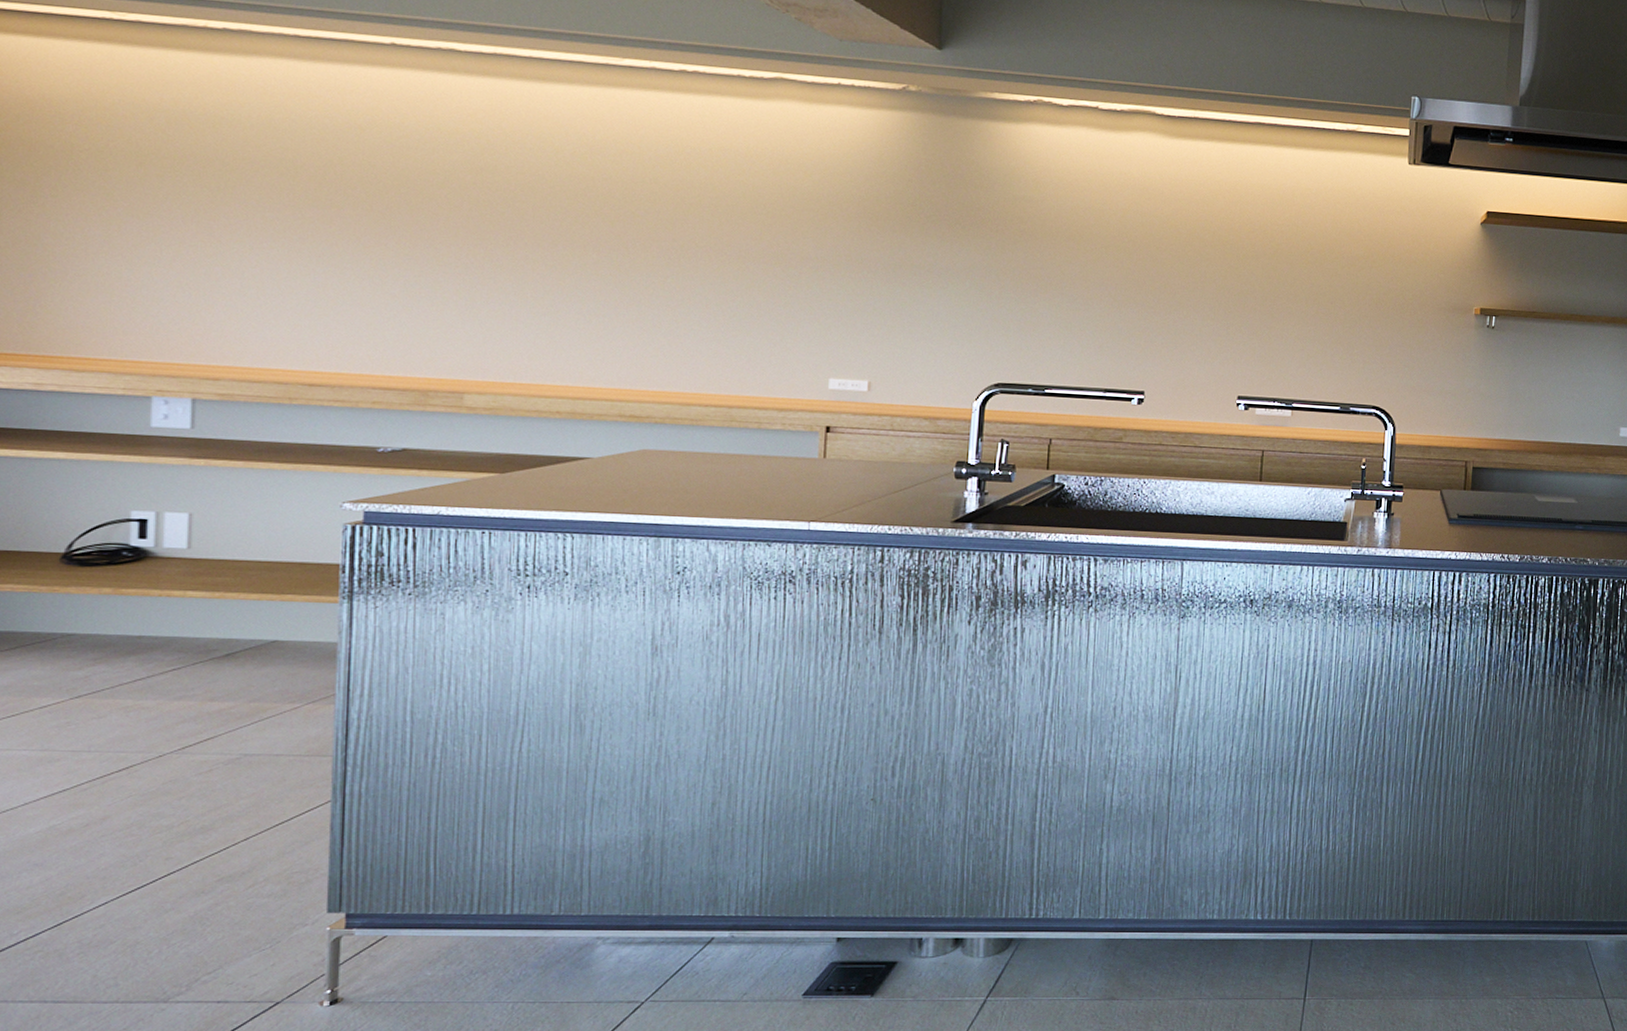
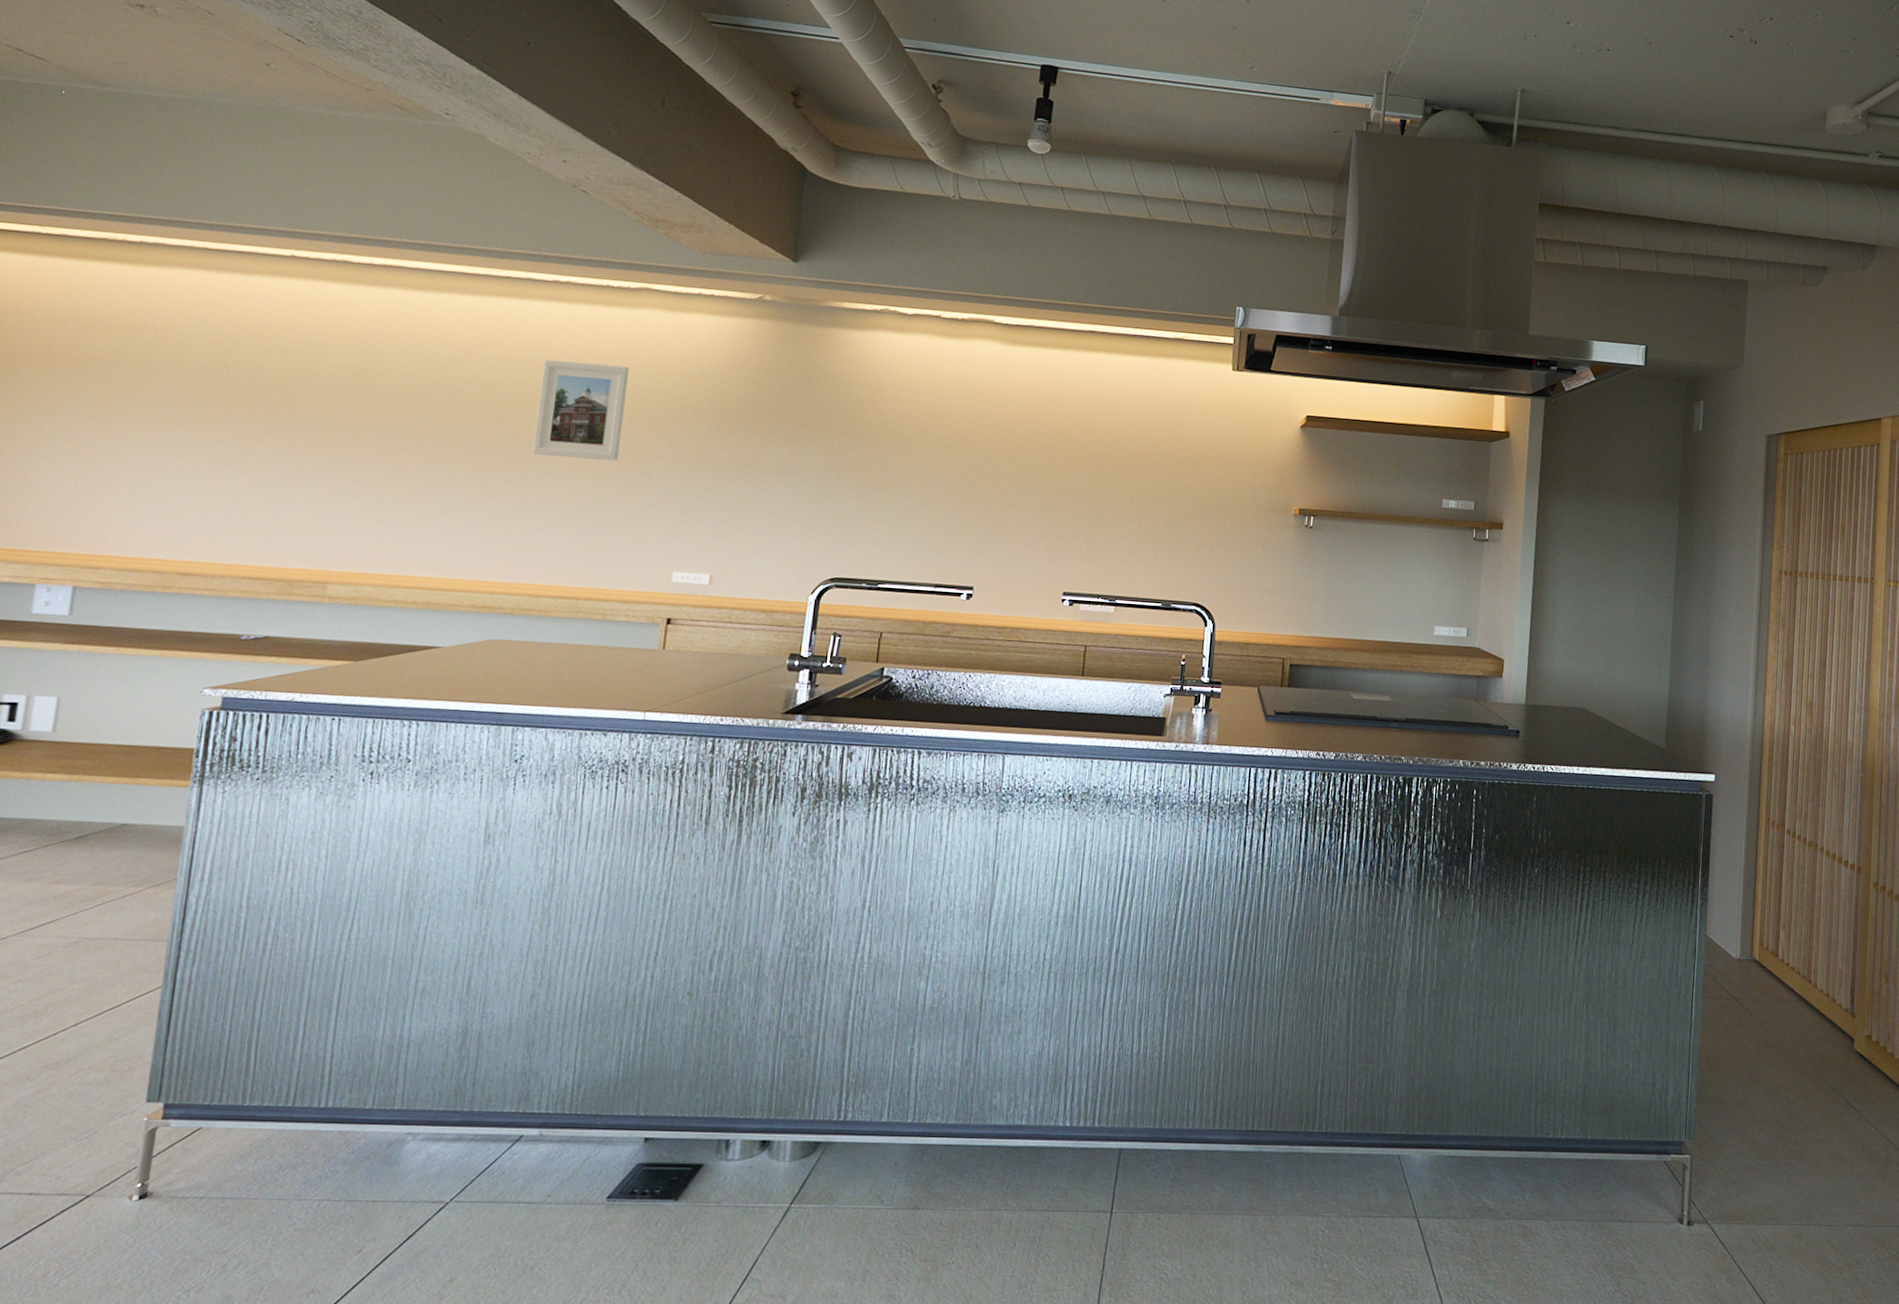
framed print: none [670,155,768,263] -> present [532,359,629,461]

